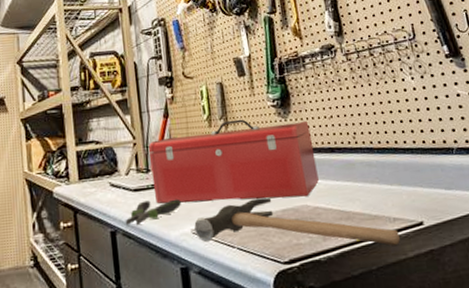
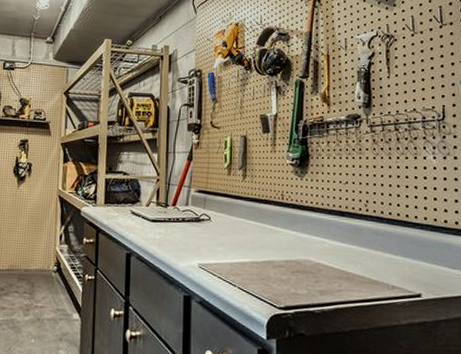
pliers: present [125,199,181,226] -> none [140,231,192,252]
toolbox: present [148,119,319,204] -> none [169,171,325,252]
claw hammer: present [194,198,400,246] -> none [201,246,395,312]

